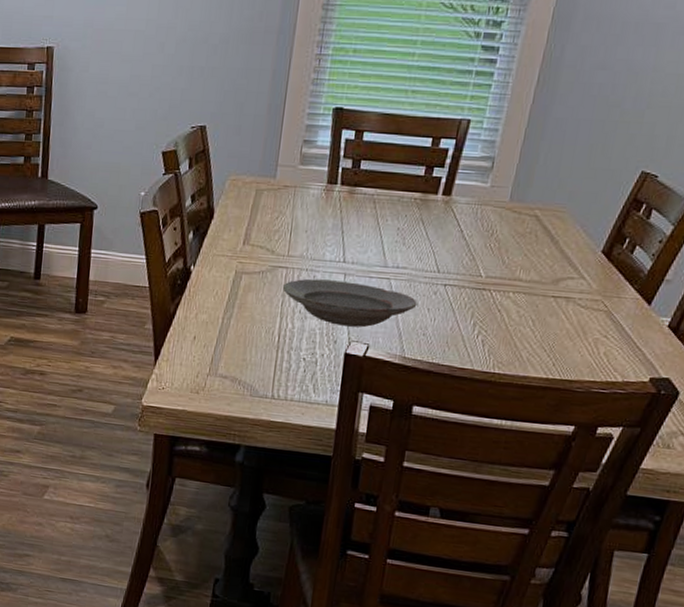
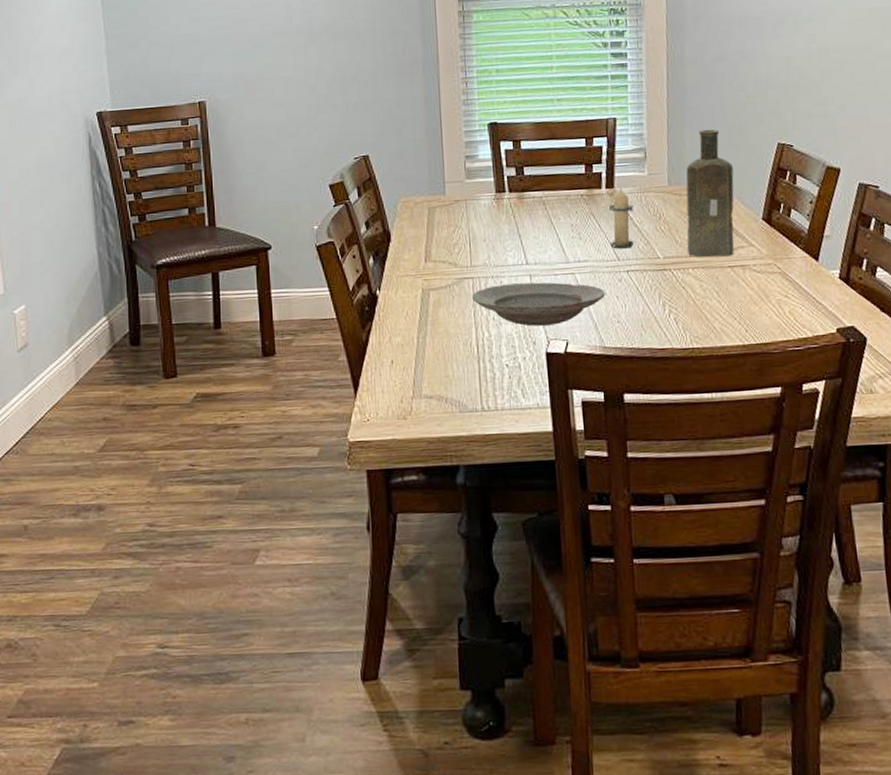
candle: none [433,197,468,262] -> present [608,188,635,249]
bottle: none [512,145,585,286] -> present [686,129,735,258]

